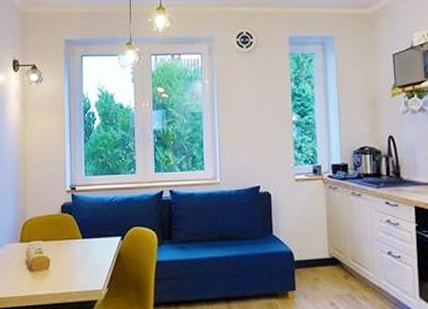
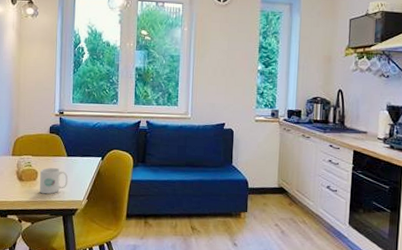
mug: none [53,253,85,285] -> present [40,168,69,195]

